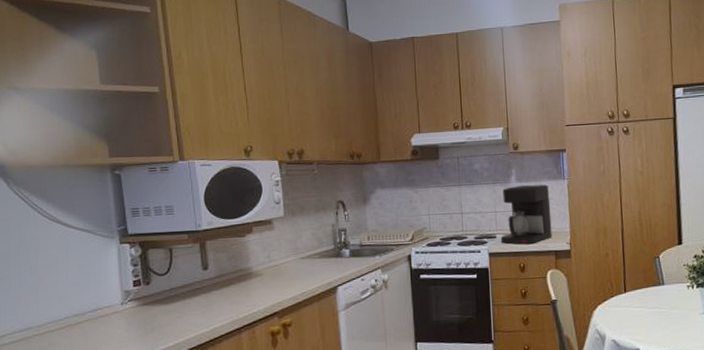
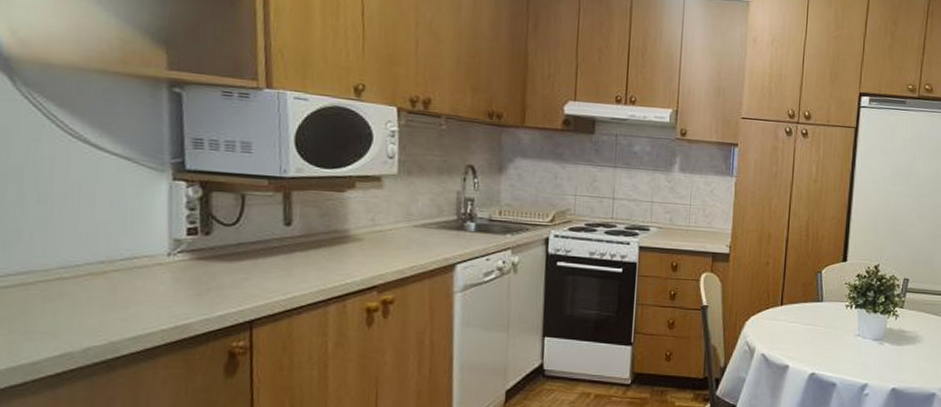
coffee maker: present [500,184,552,245] -> none [654,176,714,243]

